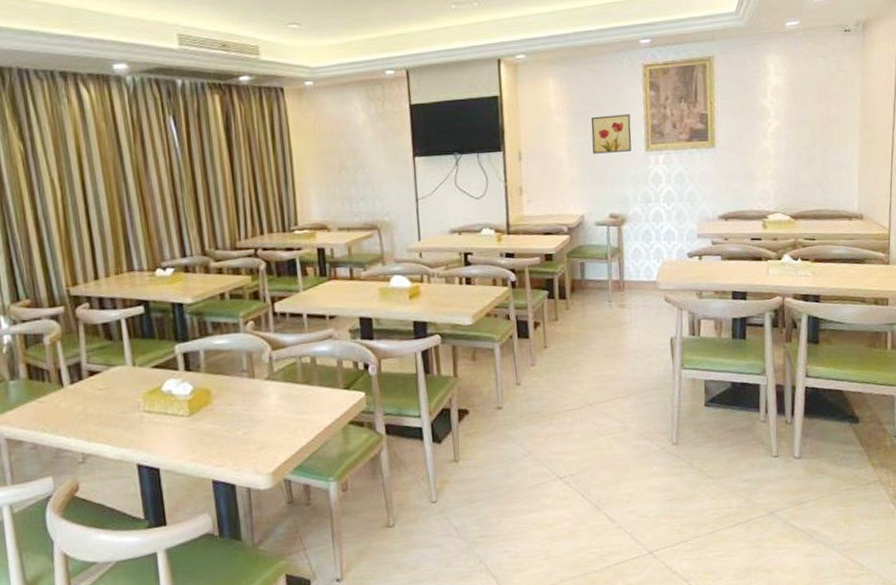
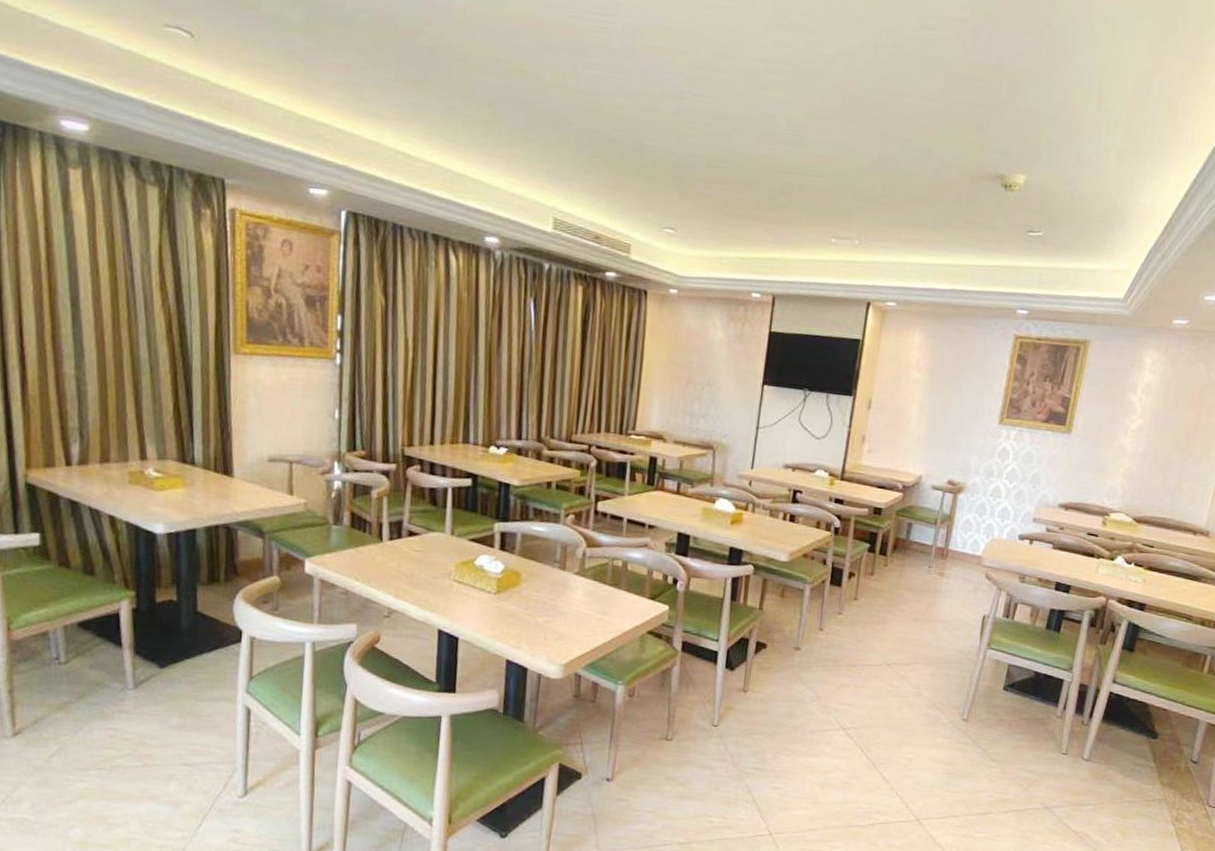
wall art: present [590,114,632,154] -> none [944,378,991,421]

